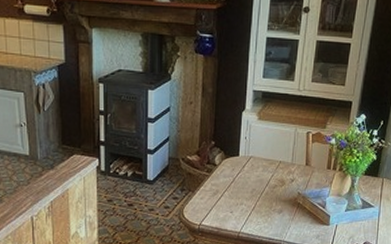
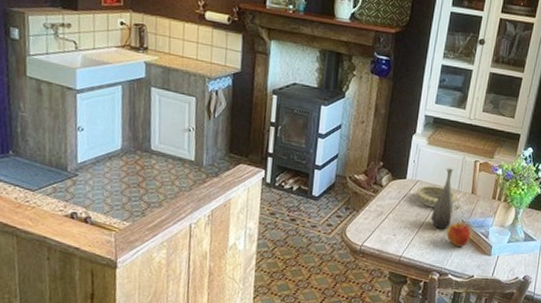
decorative bowl: none [250,161,292,182] -> present [417,185,457,208]
bottle: none [266,142,288,203] -> present [430,168,454,229]
apple: none [283,194,308,219] -> present [446,221,471,247]

